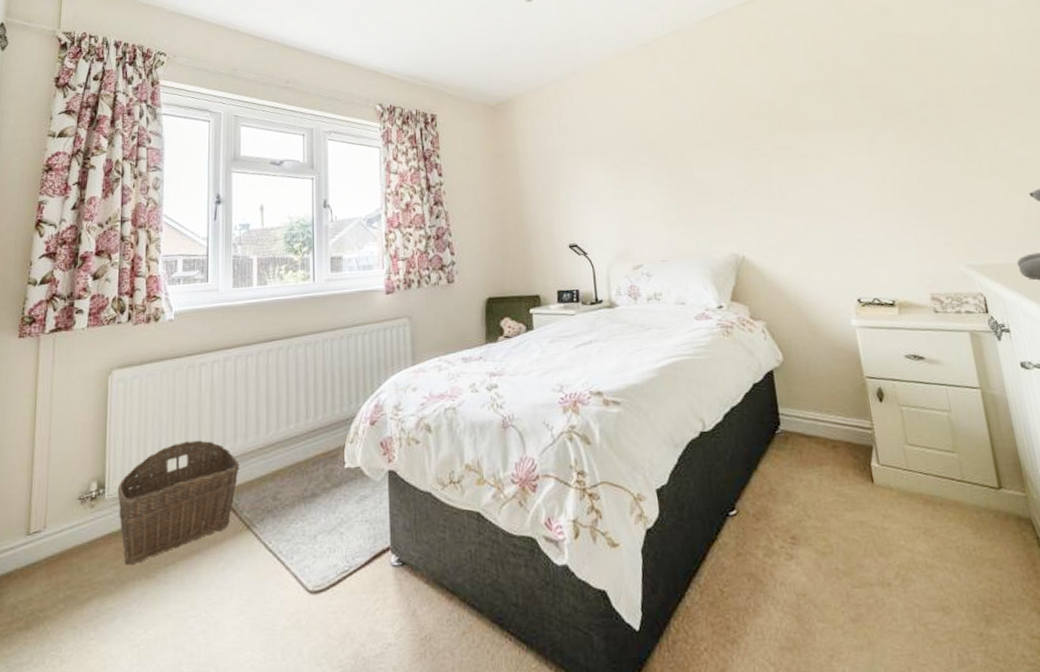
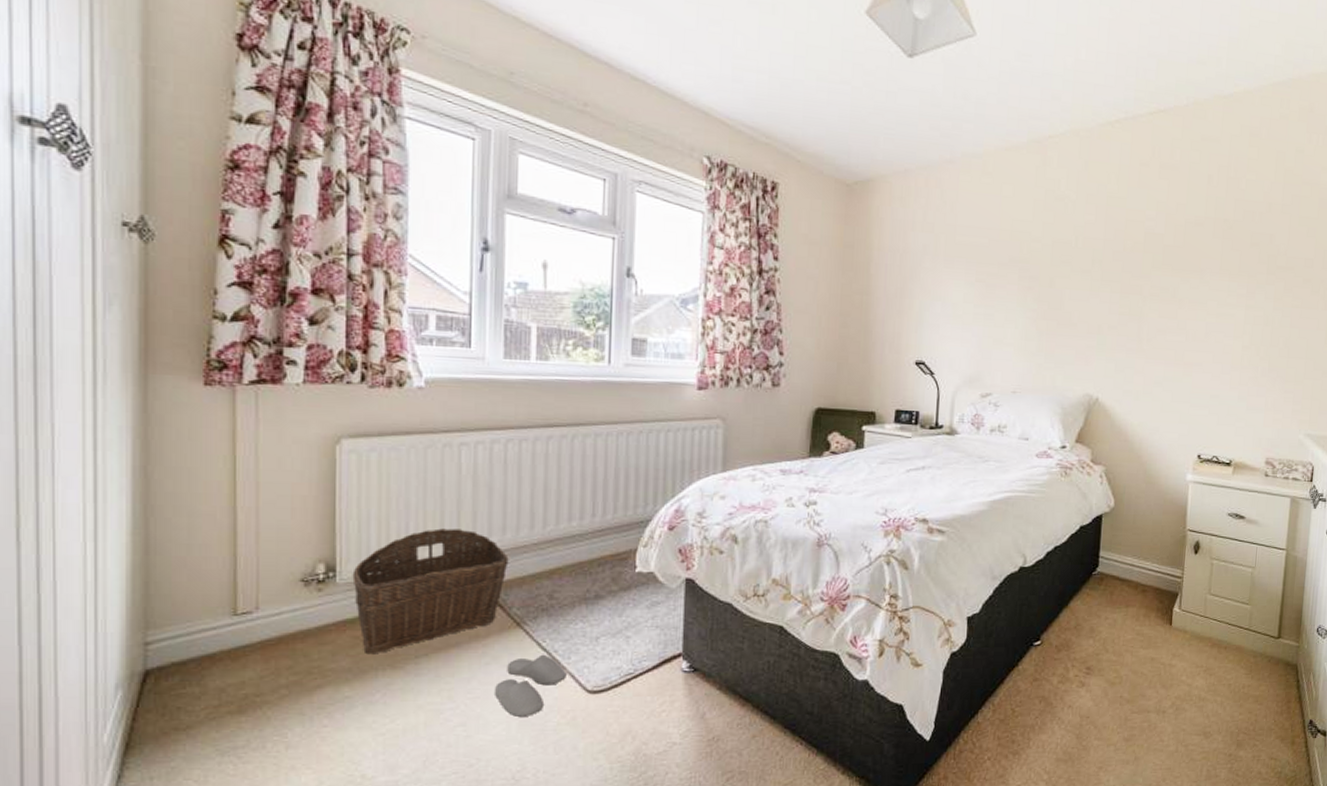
slippers: none [230,556,290,623] -> present [495,654,566,718]

